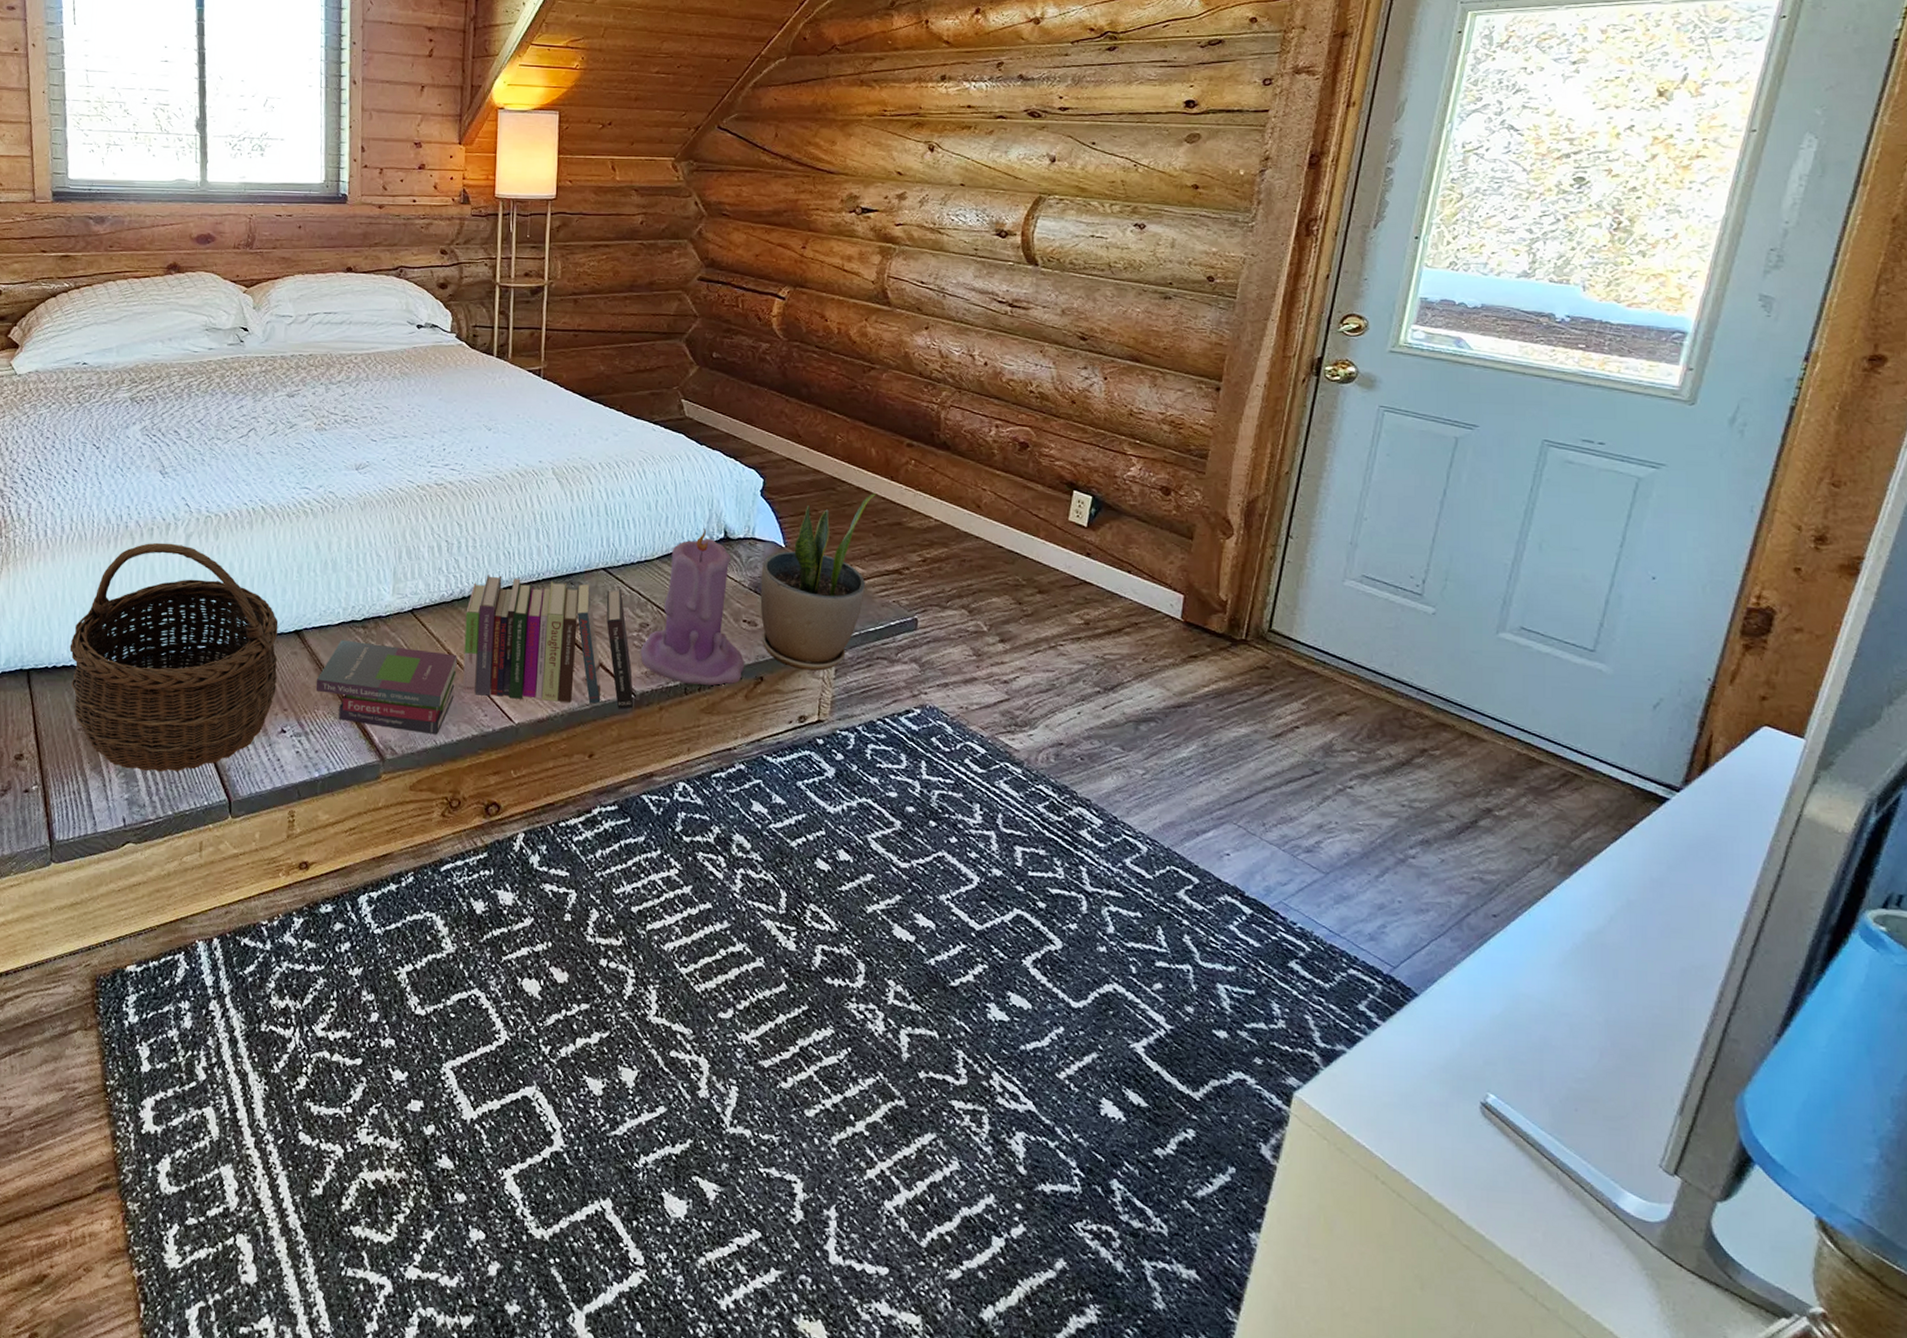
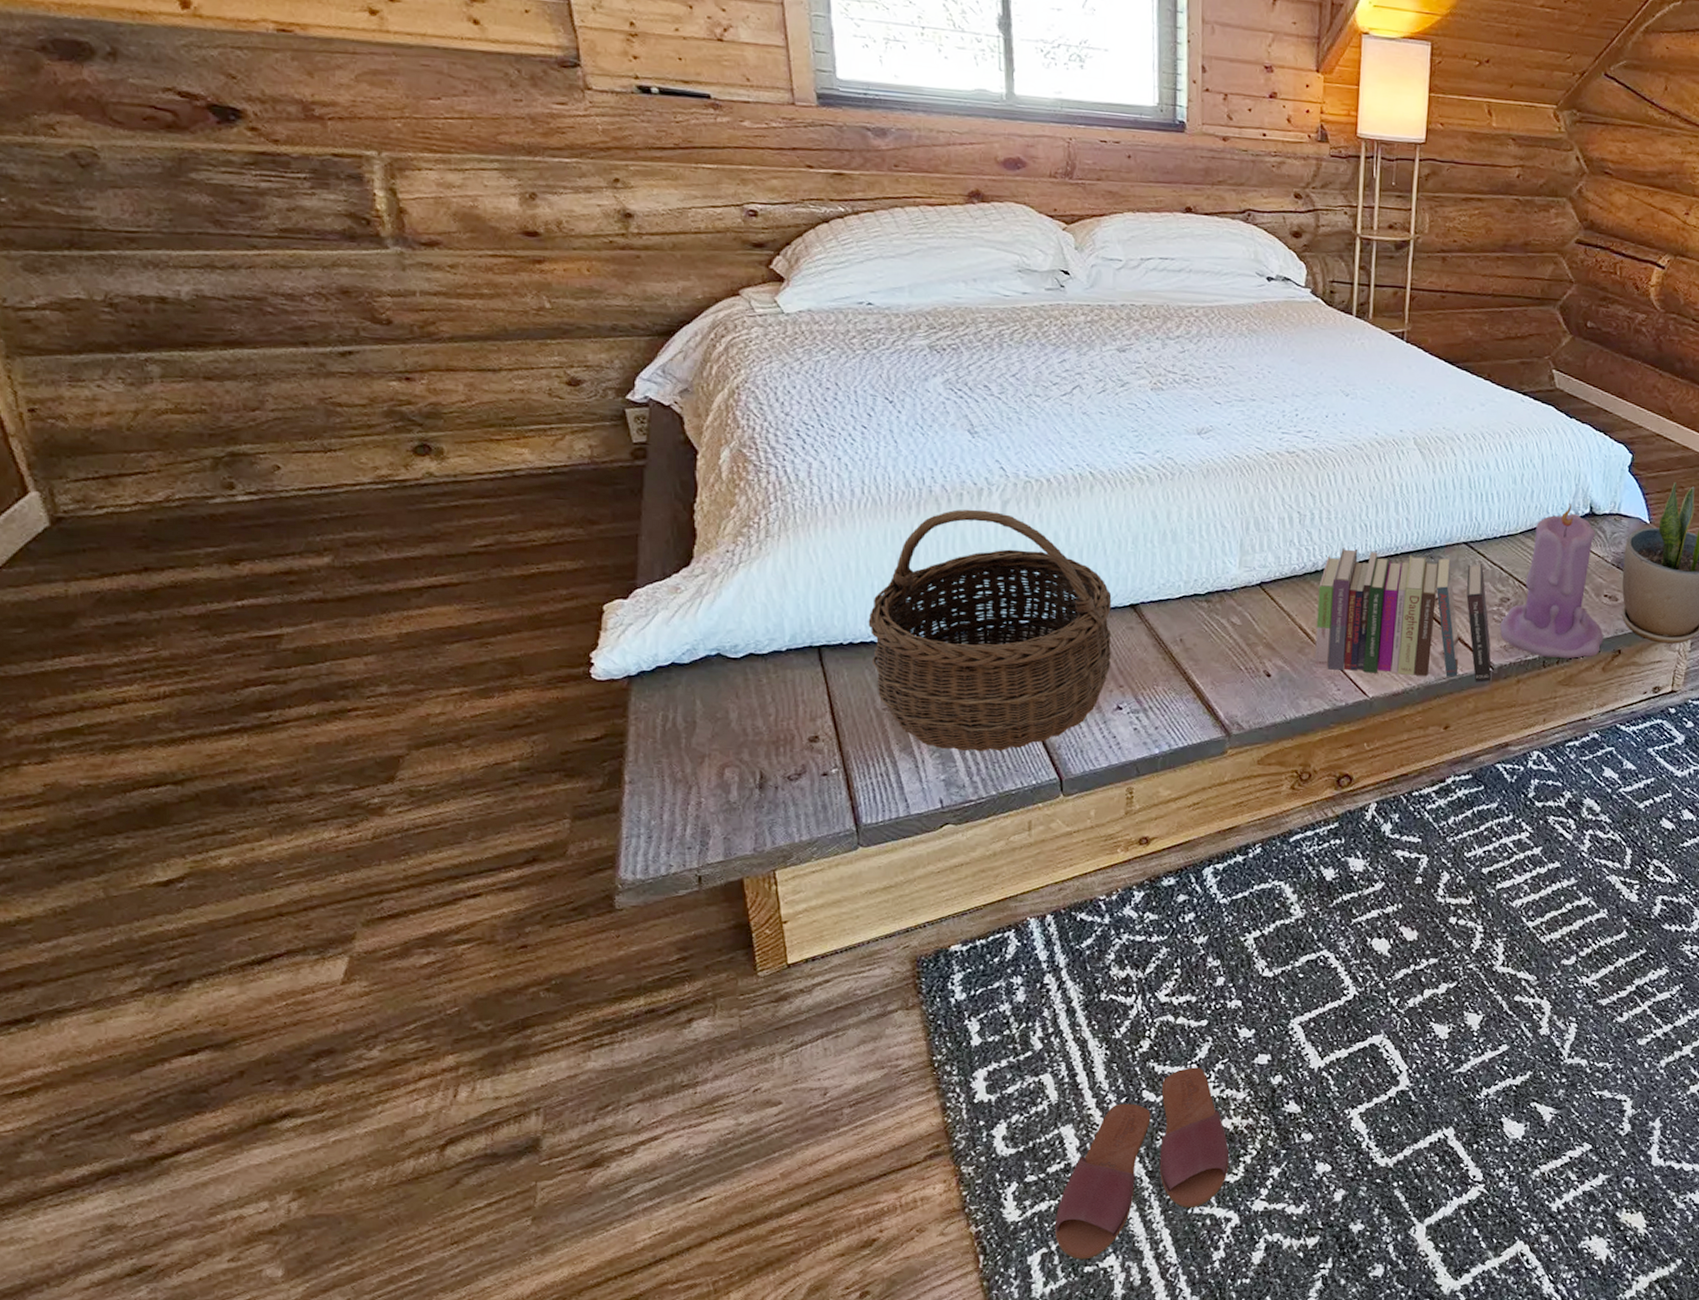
slippers: none [212,1110,383,1319] -> present [1055,1067,1230,1260]
books: present [316,639,457,735] -> none [1154,614,1309,710]

